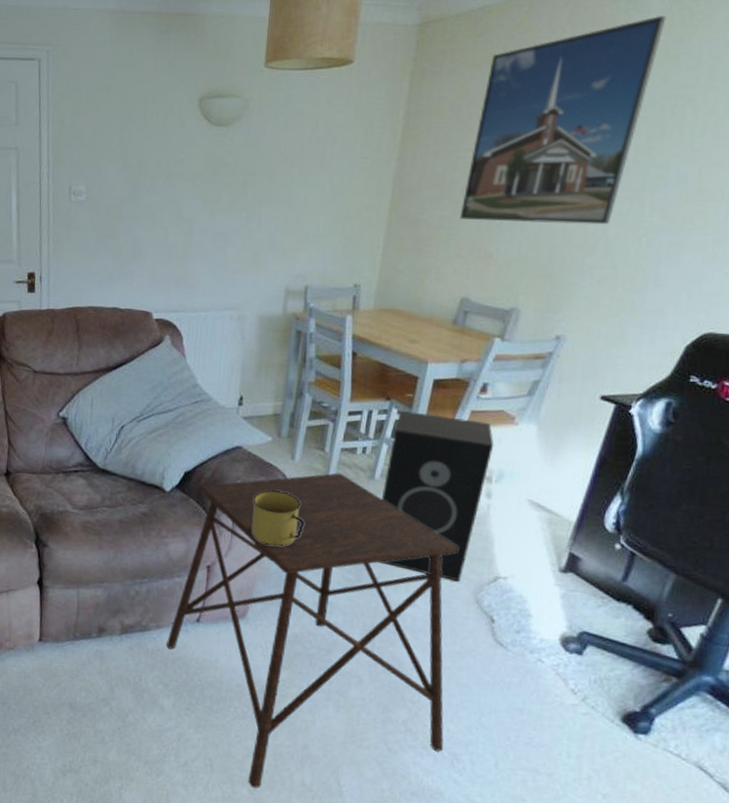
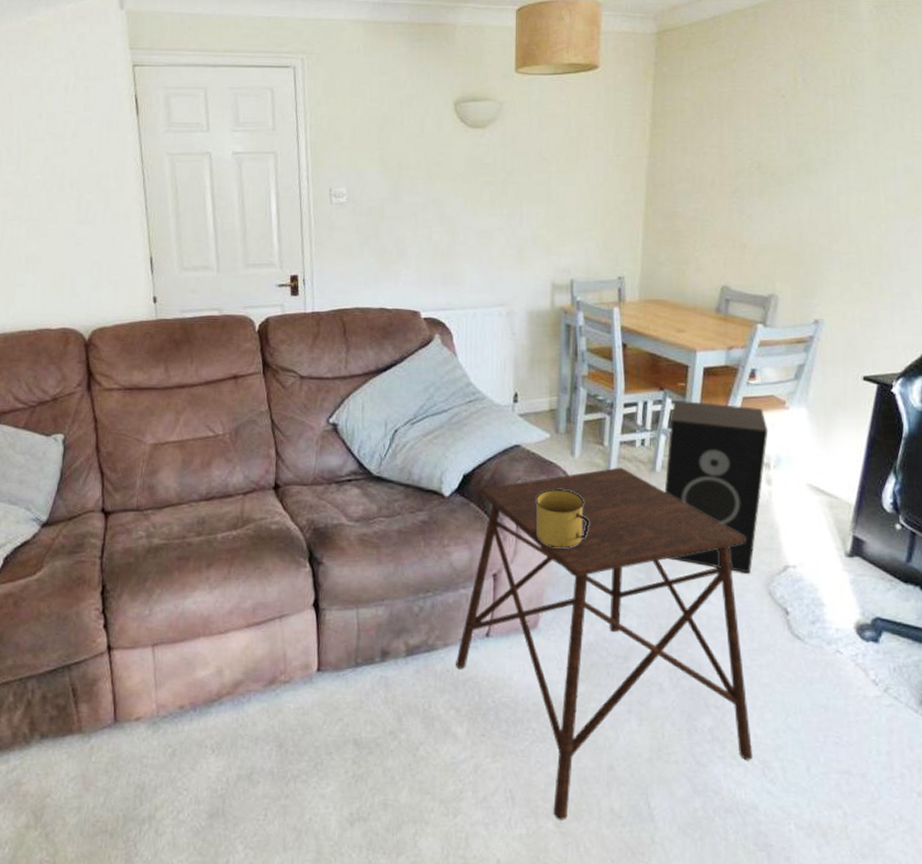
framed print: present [459,15,666,225] -> none [712,24,876,213]

